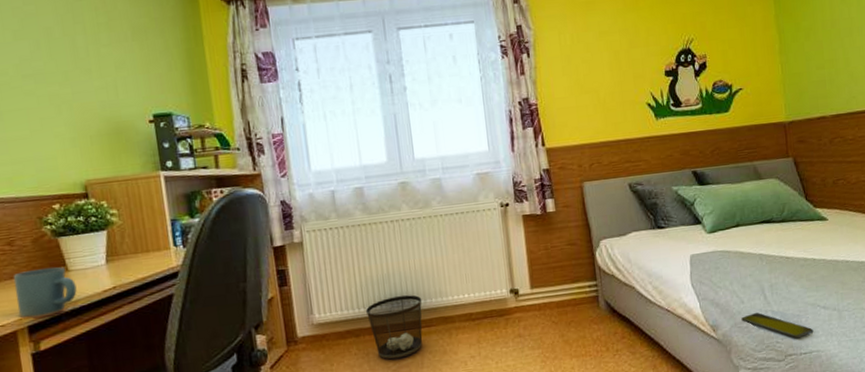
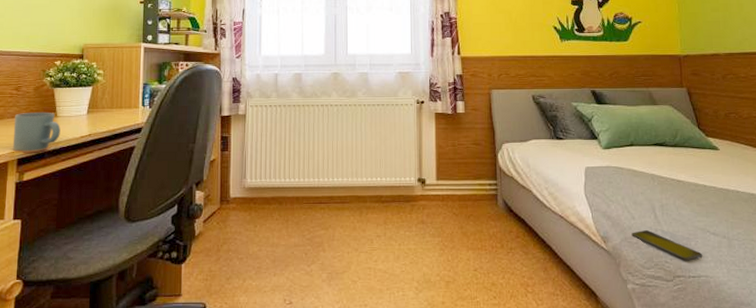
waste bin: present [365,295,423,360] -> none [290,172,340,229]

